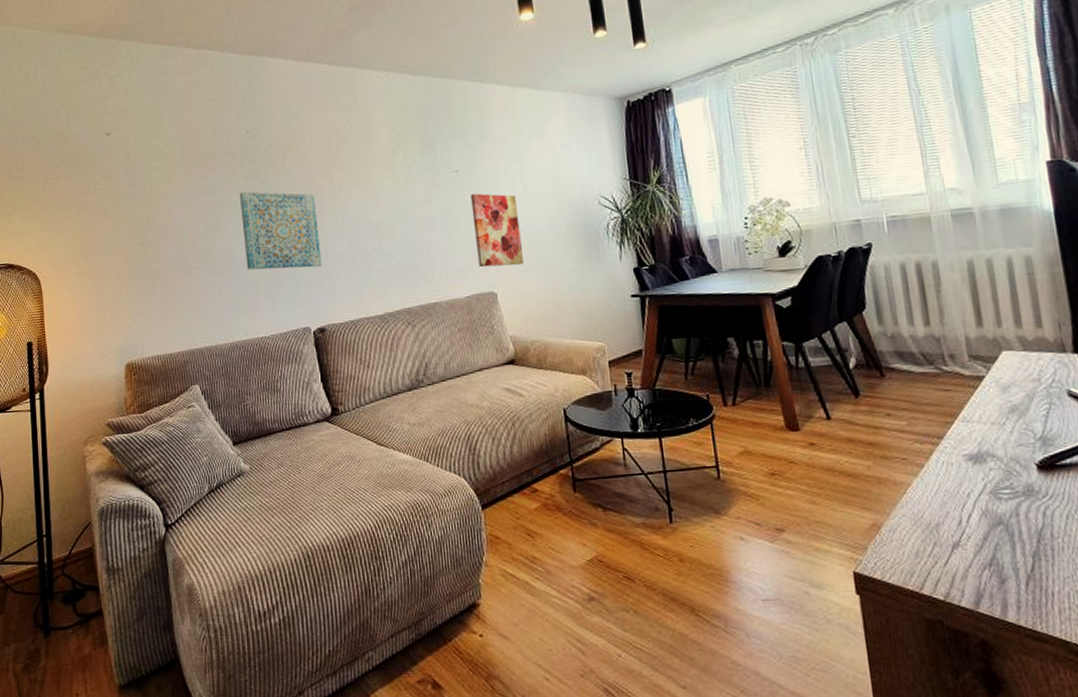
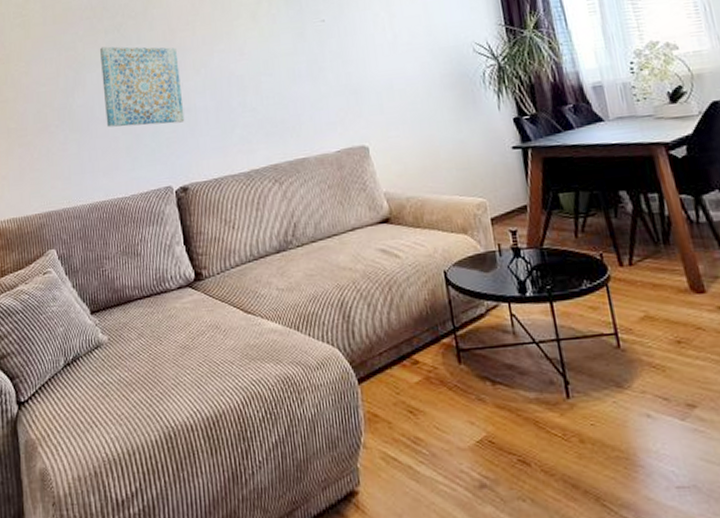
wall art: present [470,193,523,268] -> none [338,43,396,121]

